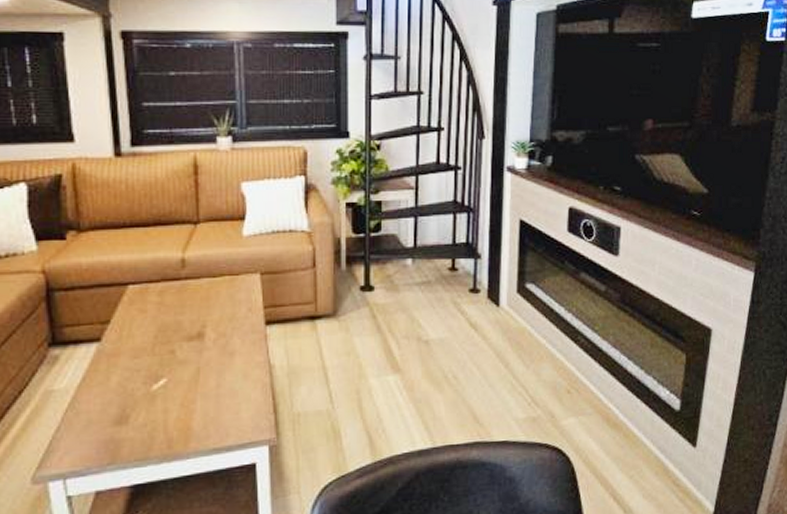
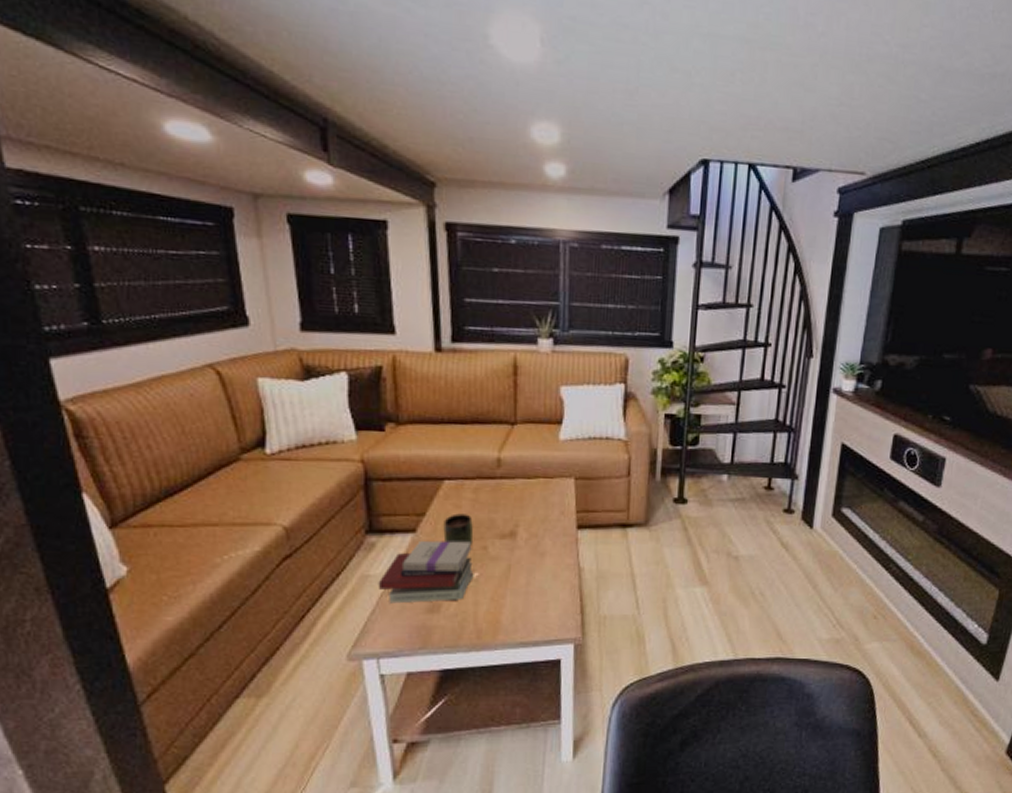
books: none [62,346,162,419] -> present [378,540,474,604]
mug: none [129,318,161,350] -> present [443,513,474,545]

